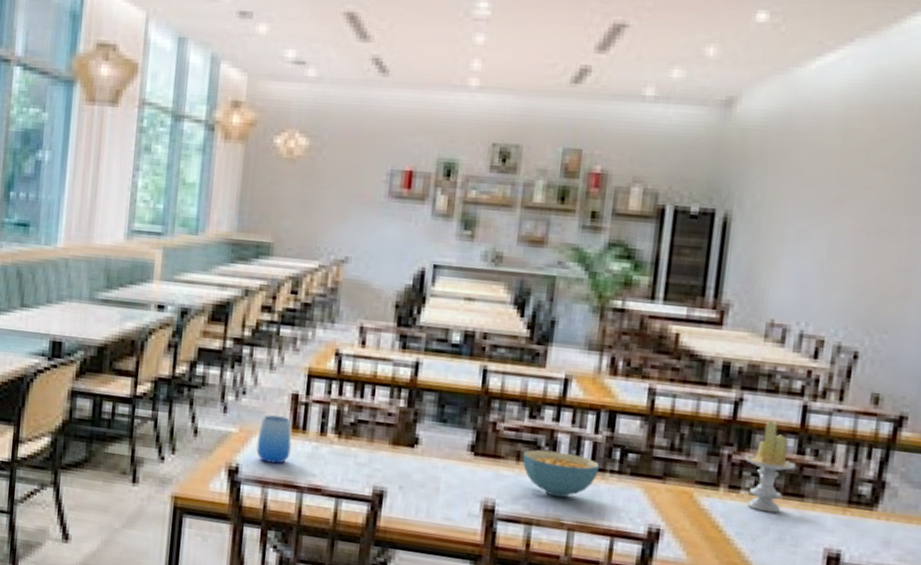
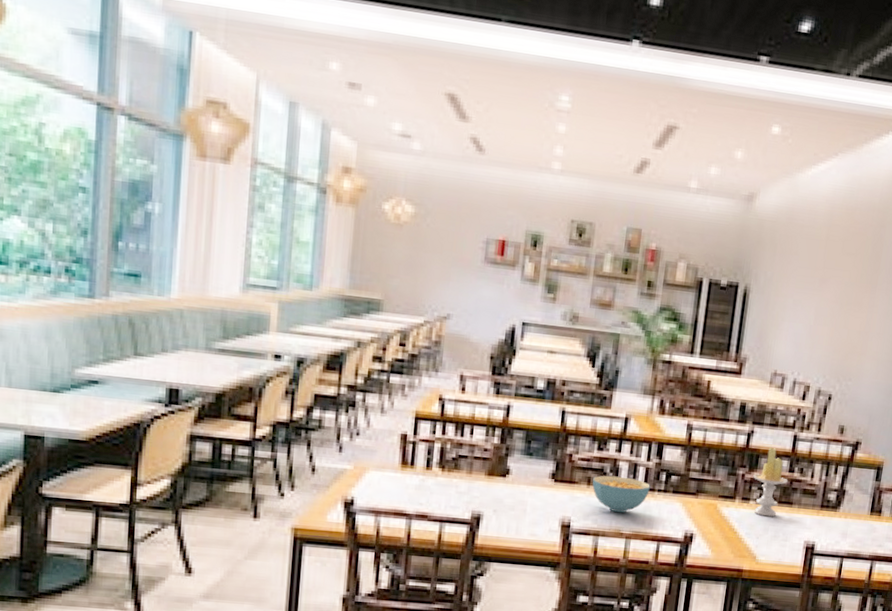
cup: present [256,415,292,464] -> none [369,453,401,495]

